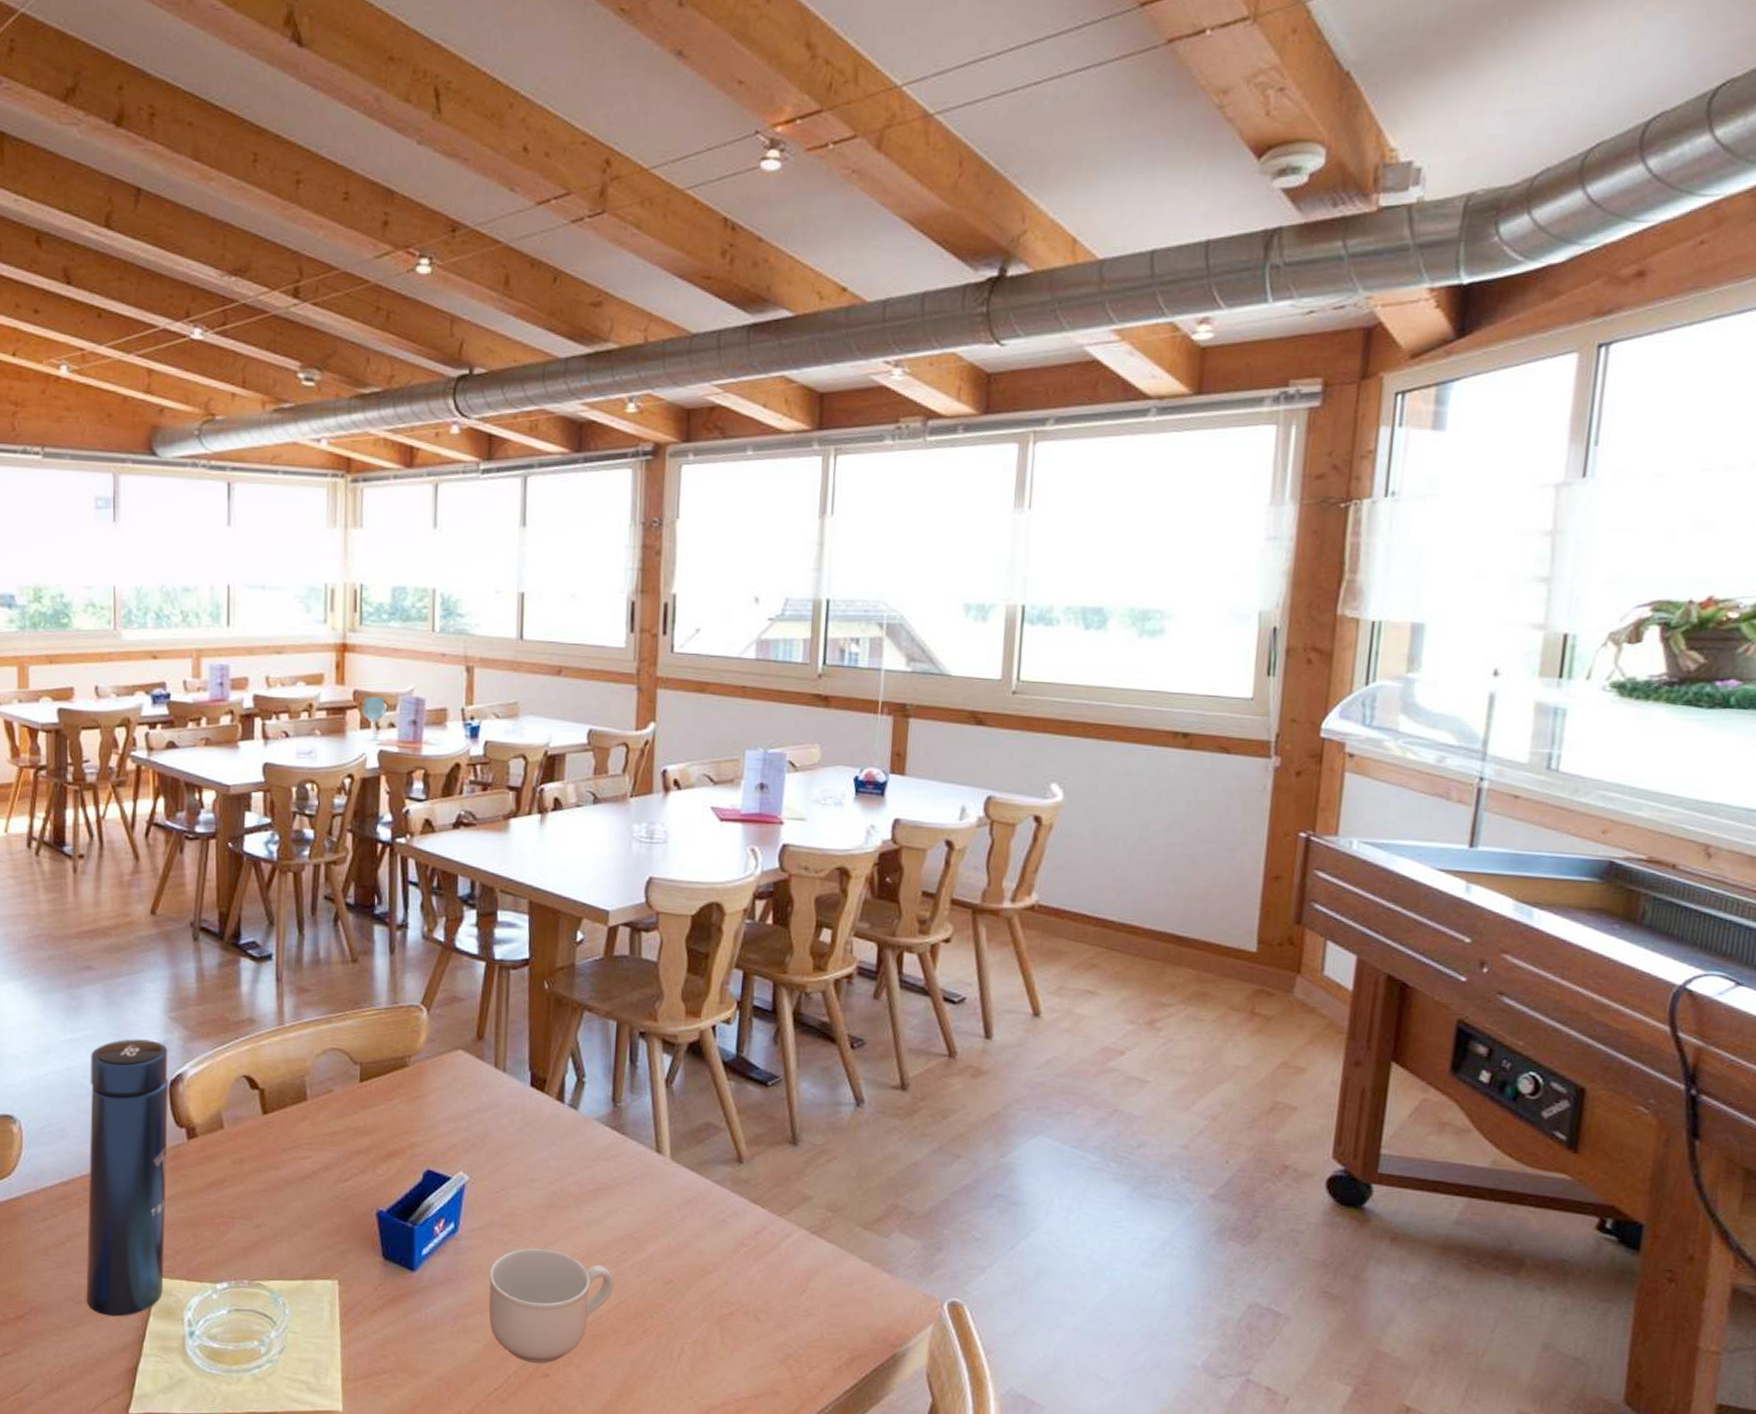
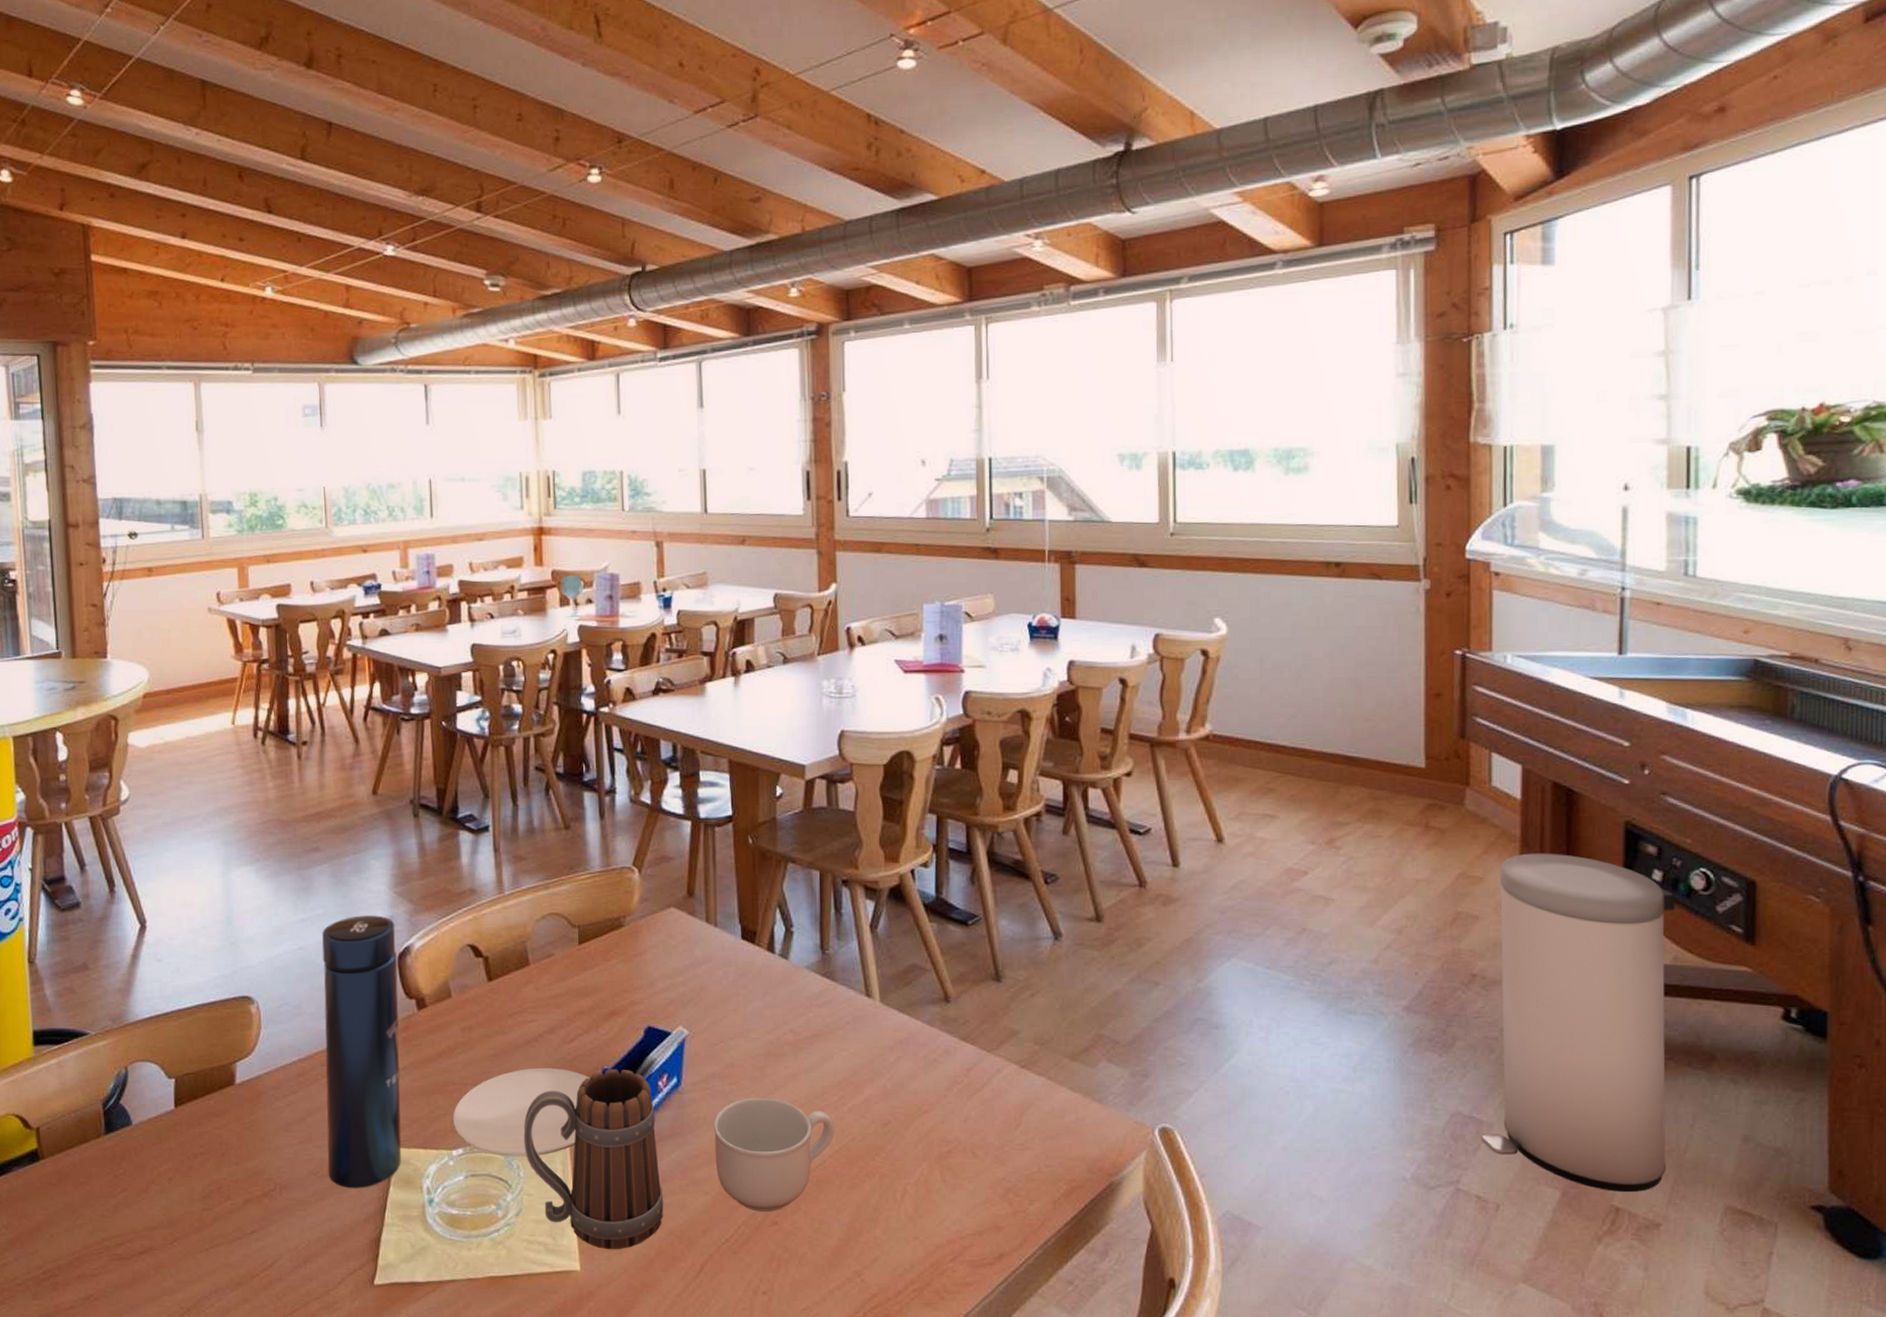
plate: none [219,1205,364,1295] -> present [453,1068,590,1158]
beer mug: none [291,1210,433,1393] -> present [523,1069,664,1250]
pedal bin: none [1277,1046,1501,1393] -> present [1481,853,1675,1192]

